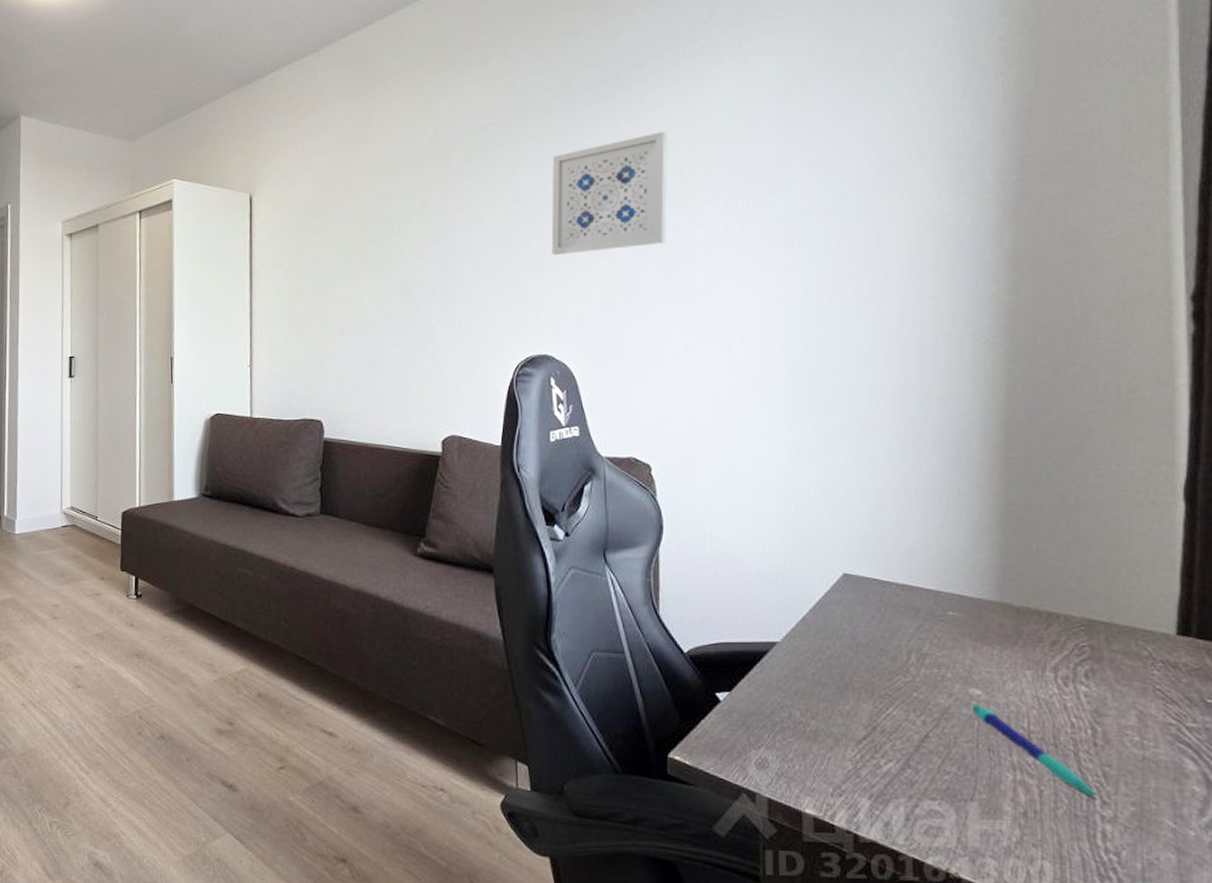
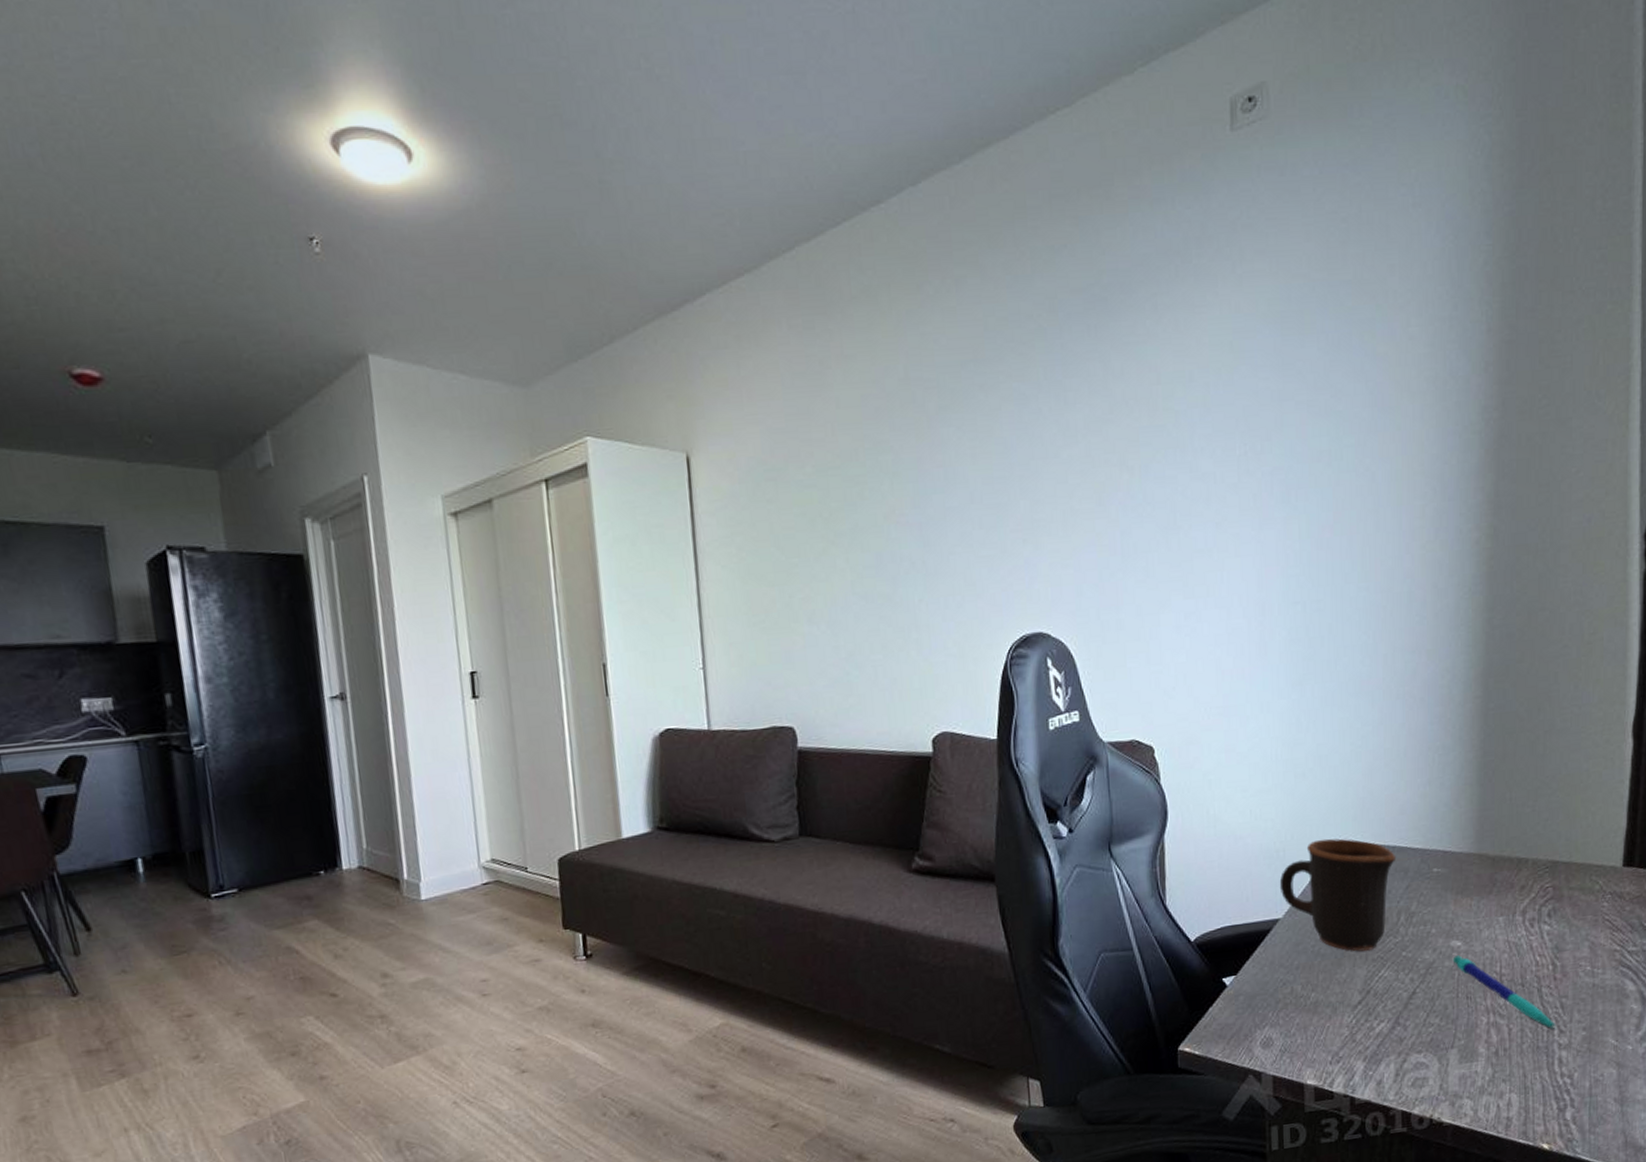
wall art: present [551,132,668,256] -> none [1039,369,1163,518]
mug: none [777,569,905,686] -> present [1279,838,1395,952]

